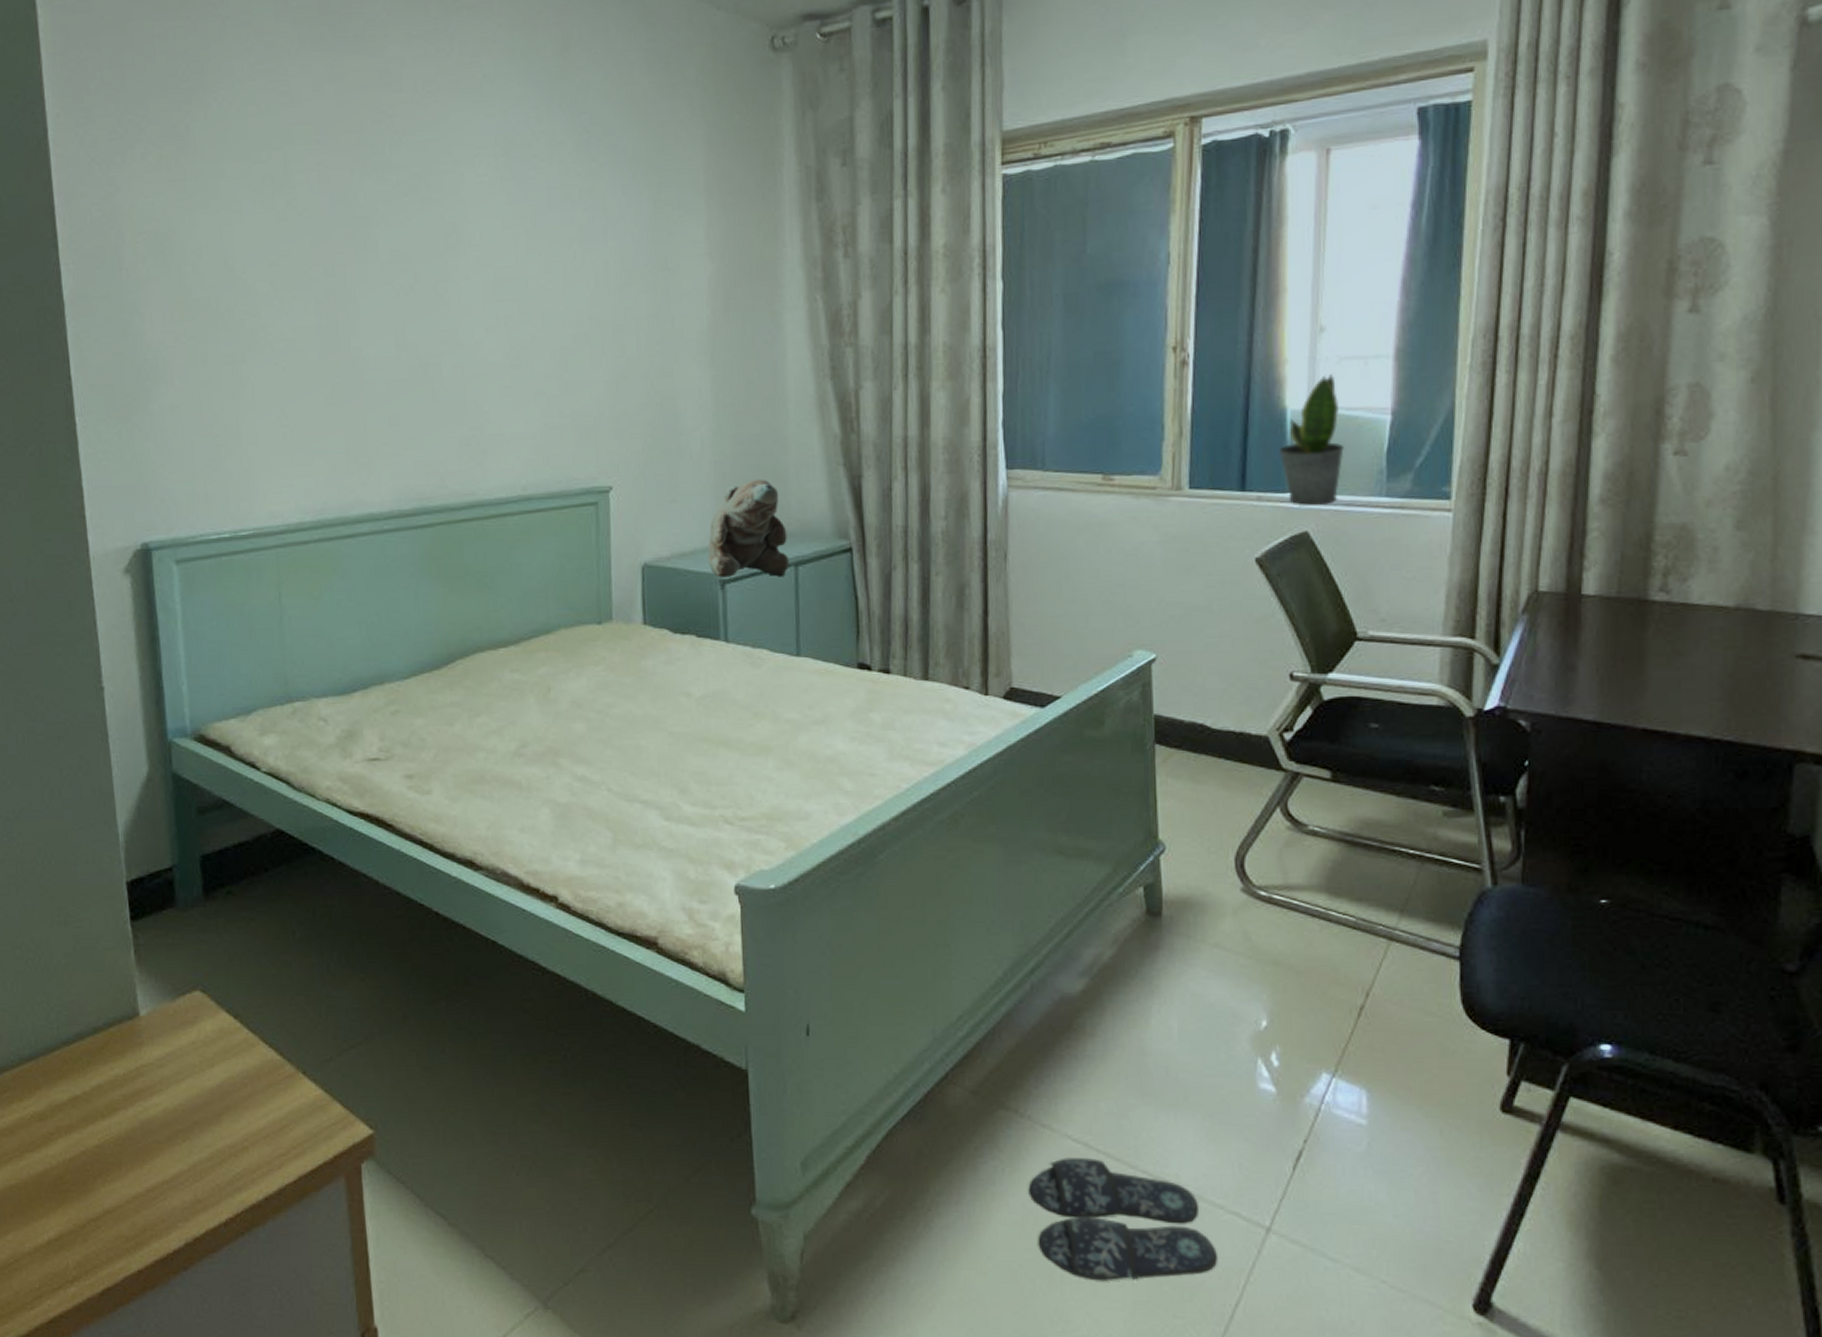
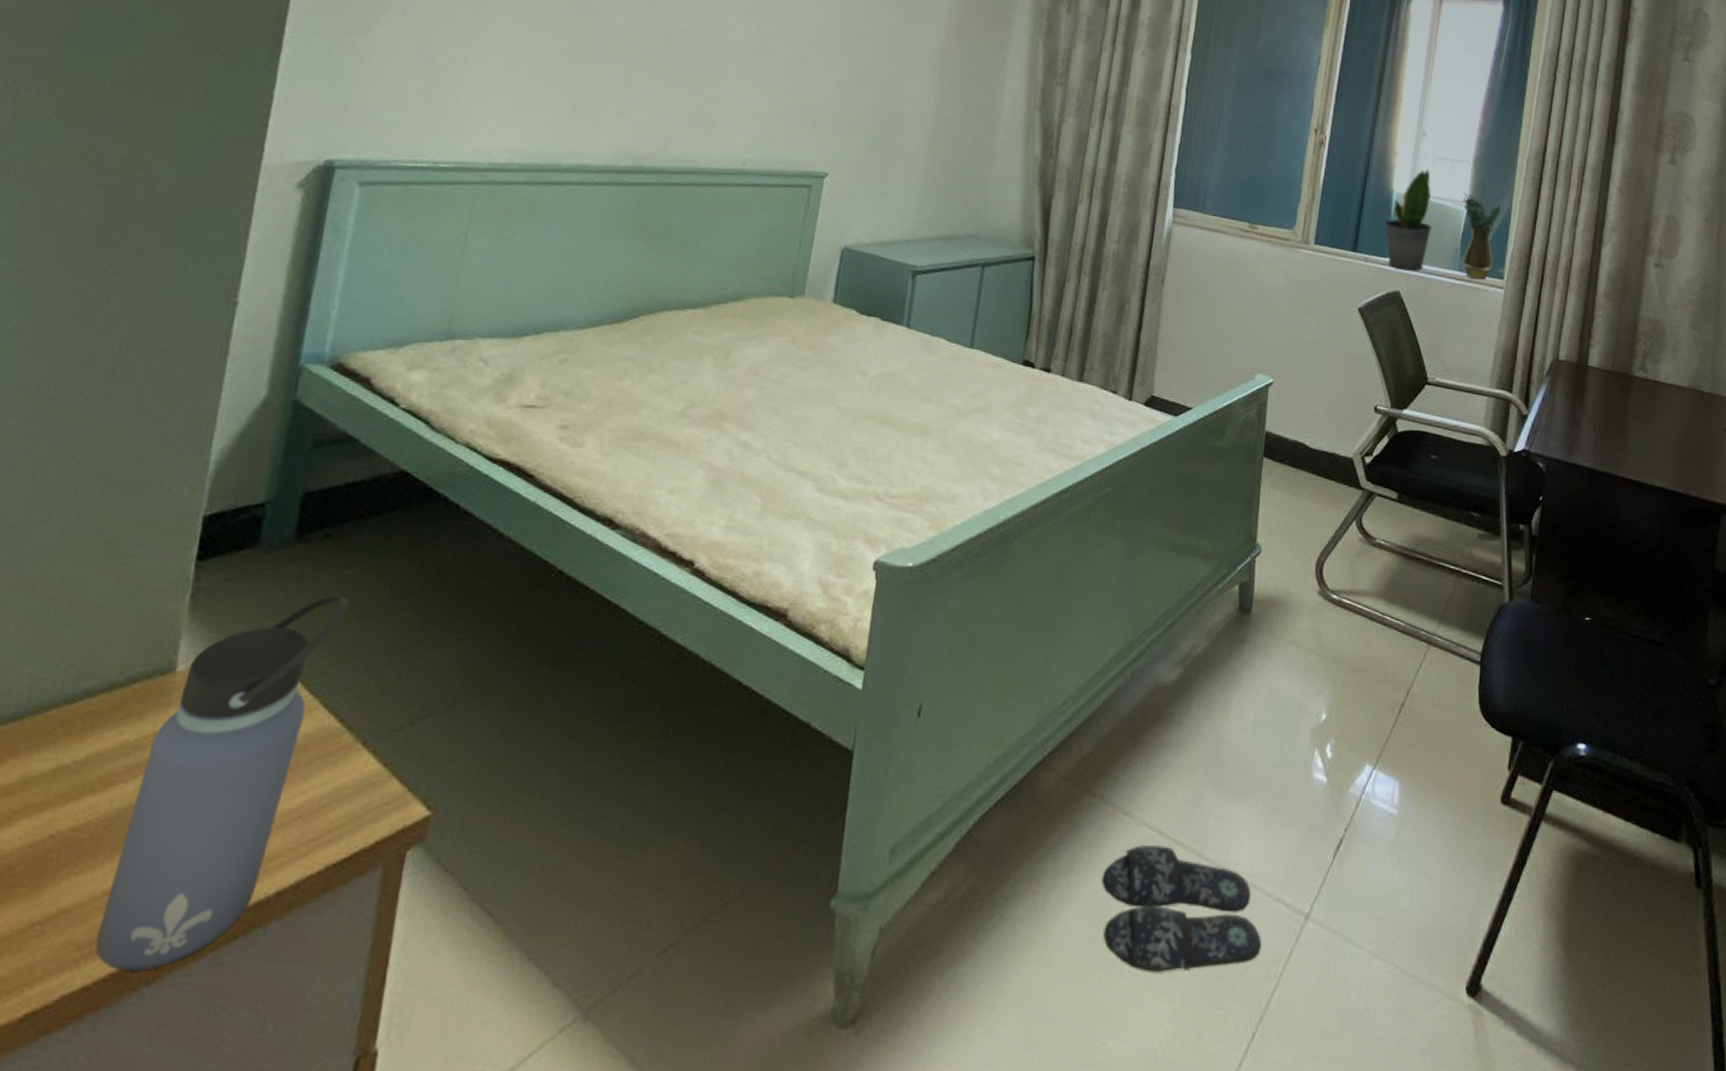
water bottle: none [137,943,262,1259] -> present [95,593,349,971]
stuffed animal: present [707,478,790,578] -> none [904,185,980,274]
vase: none [1384,396,1439,503] -> present [1463,192,1501,279]

